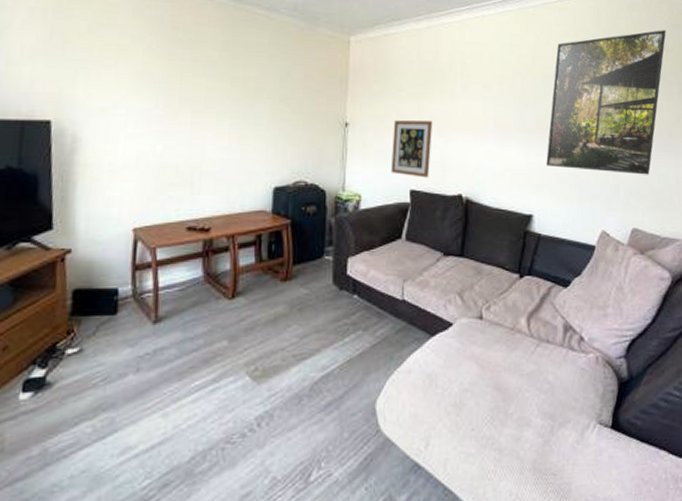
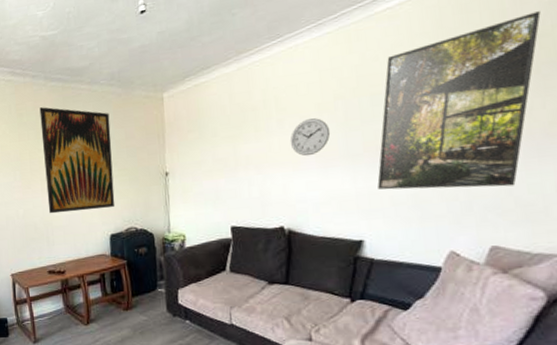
wall art: none [197,25,288,156] -> present [39,107,115,214]
wall art: present [390,120,433,178] -> none [210,160,250,215]
wall clock: none [472,89,509,125] -> present [290,118,331,156]

